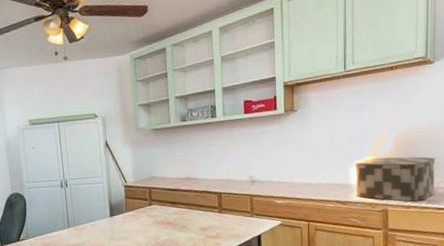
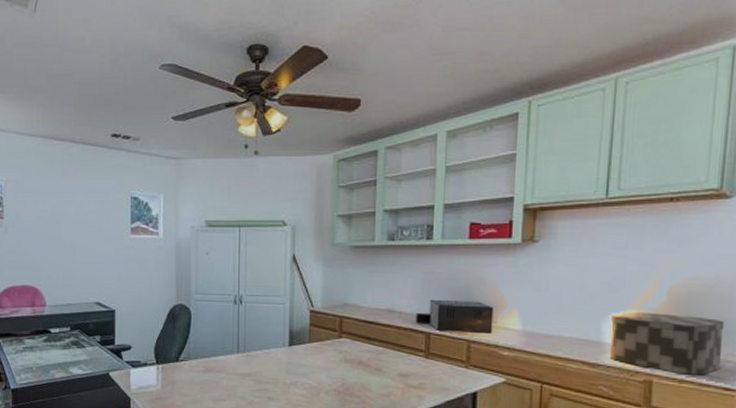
printer: none [208,163,269,190] -> present [415,299,494,333]

